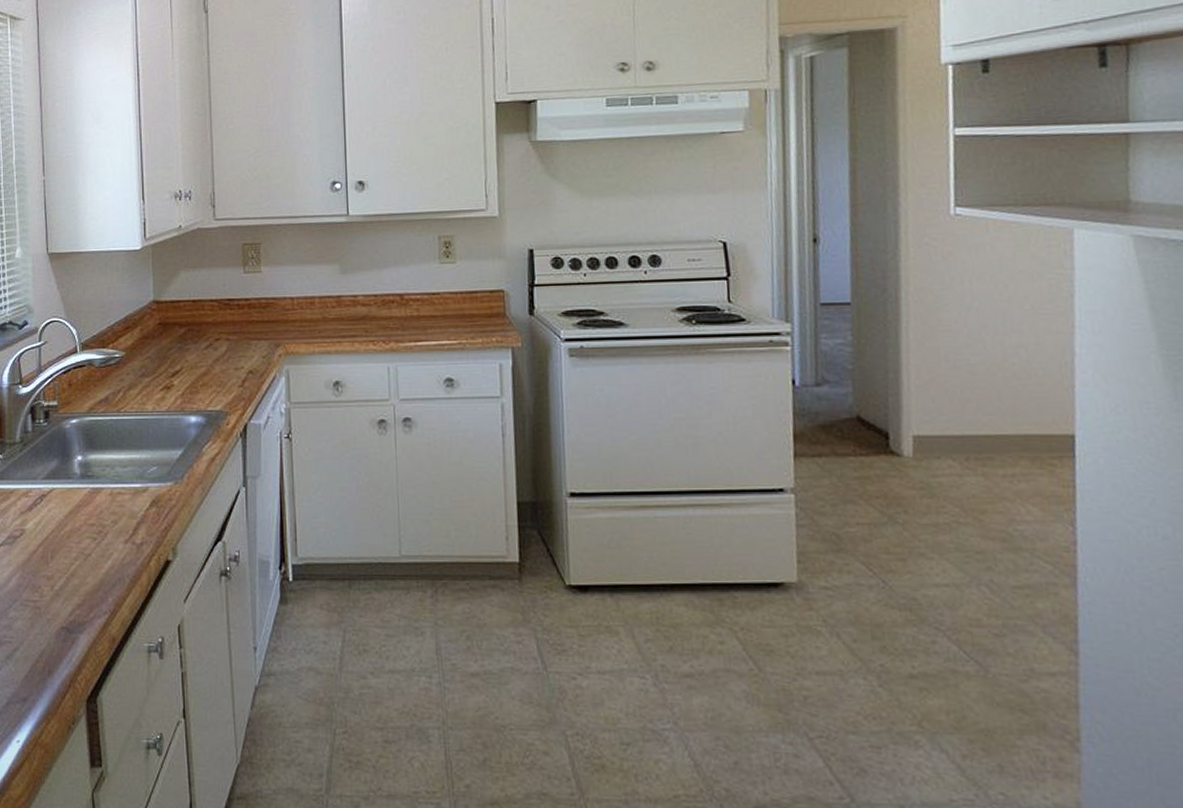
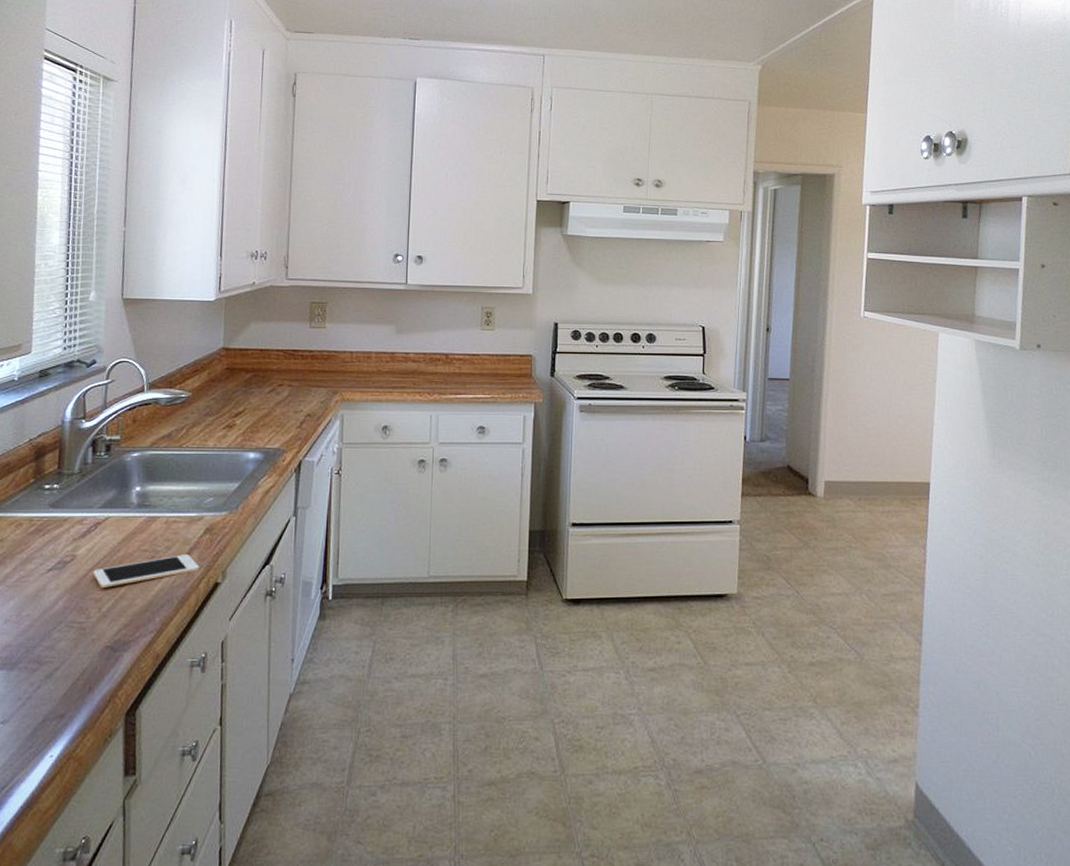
cell phone: none [43,529,149,564] -> present [93,555,200,587]

